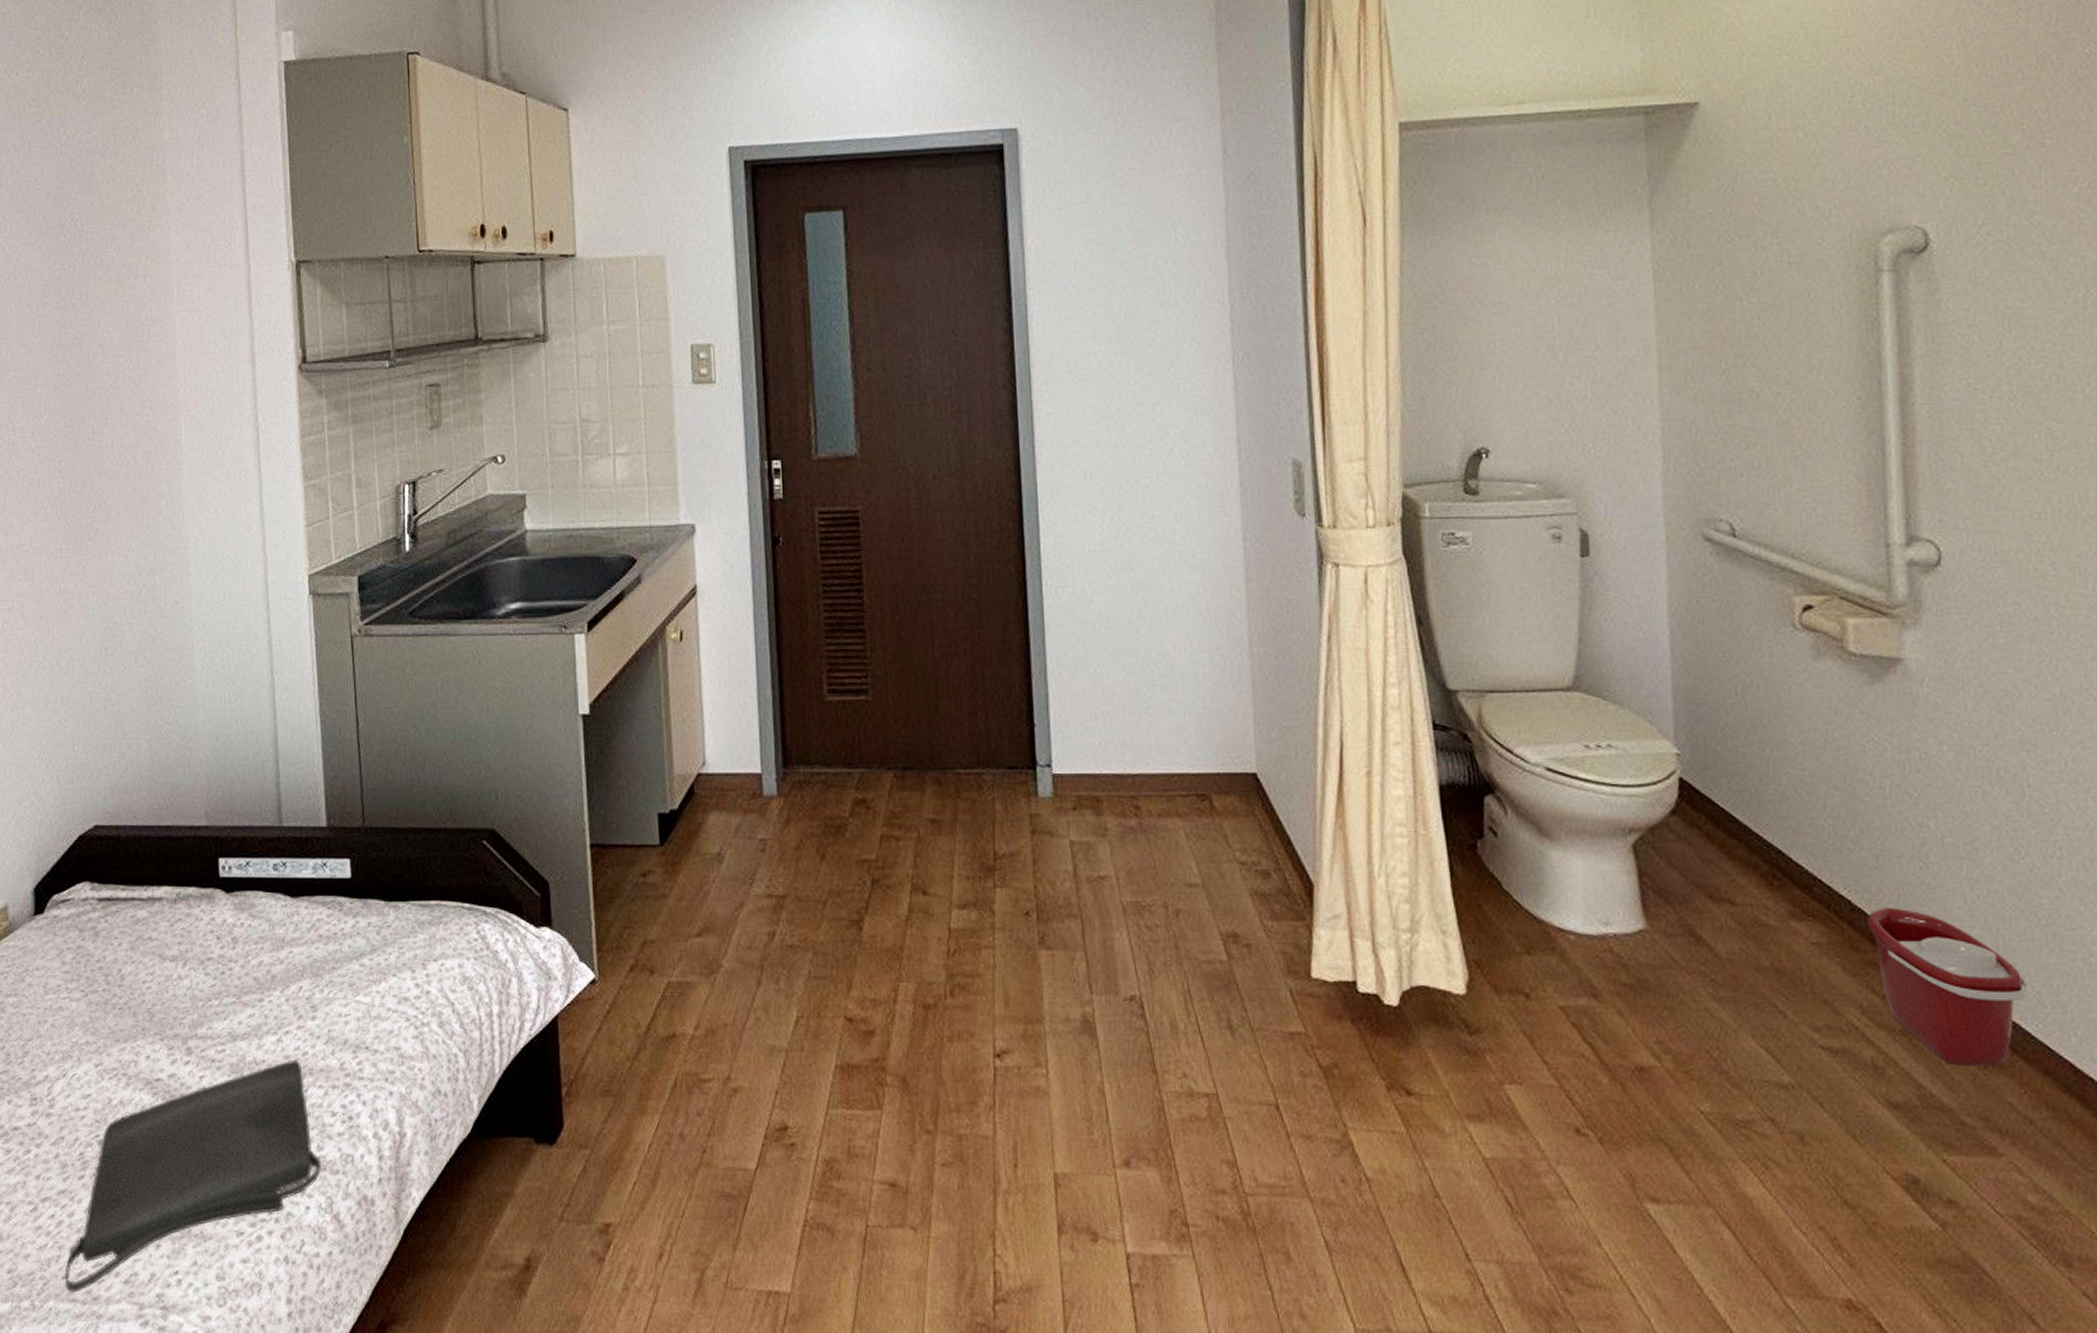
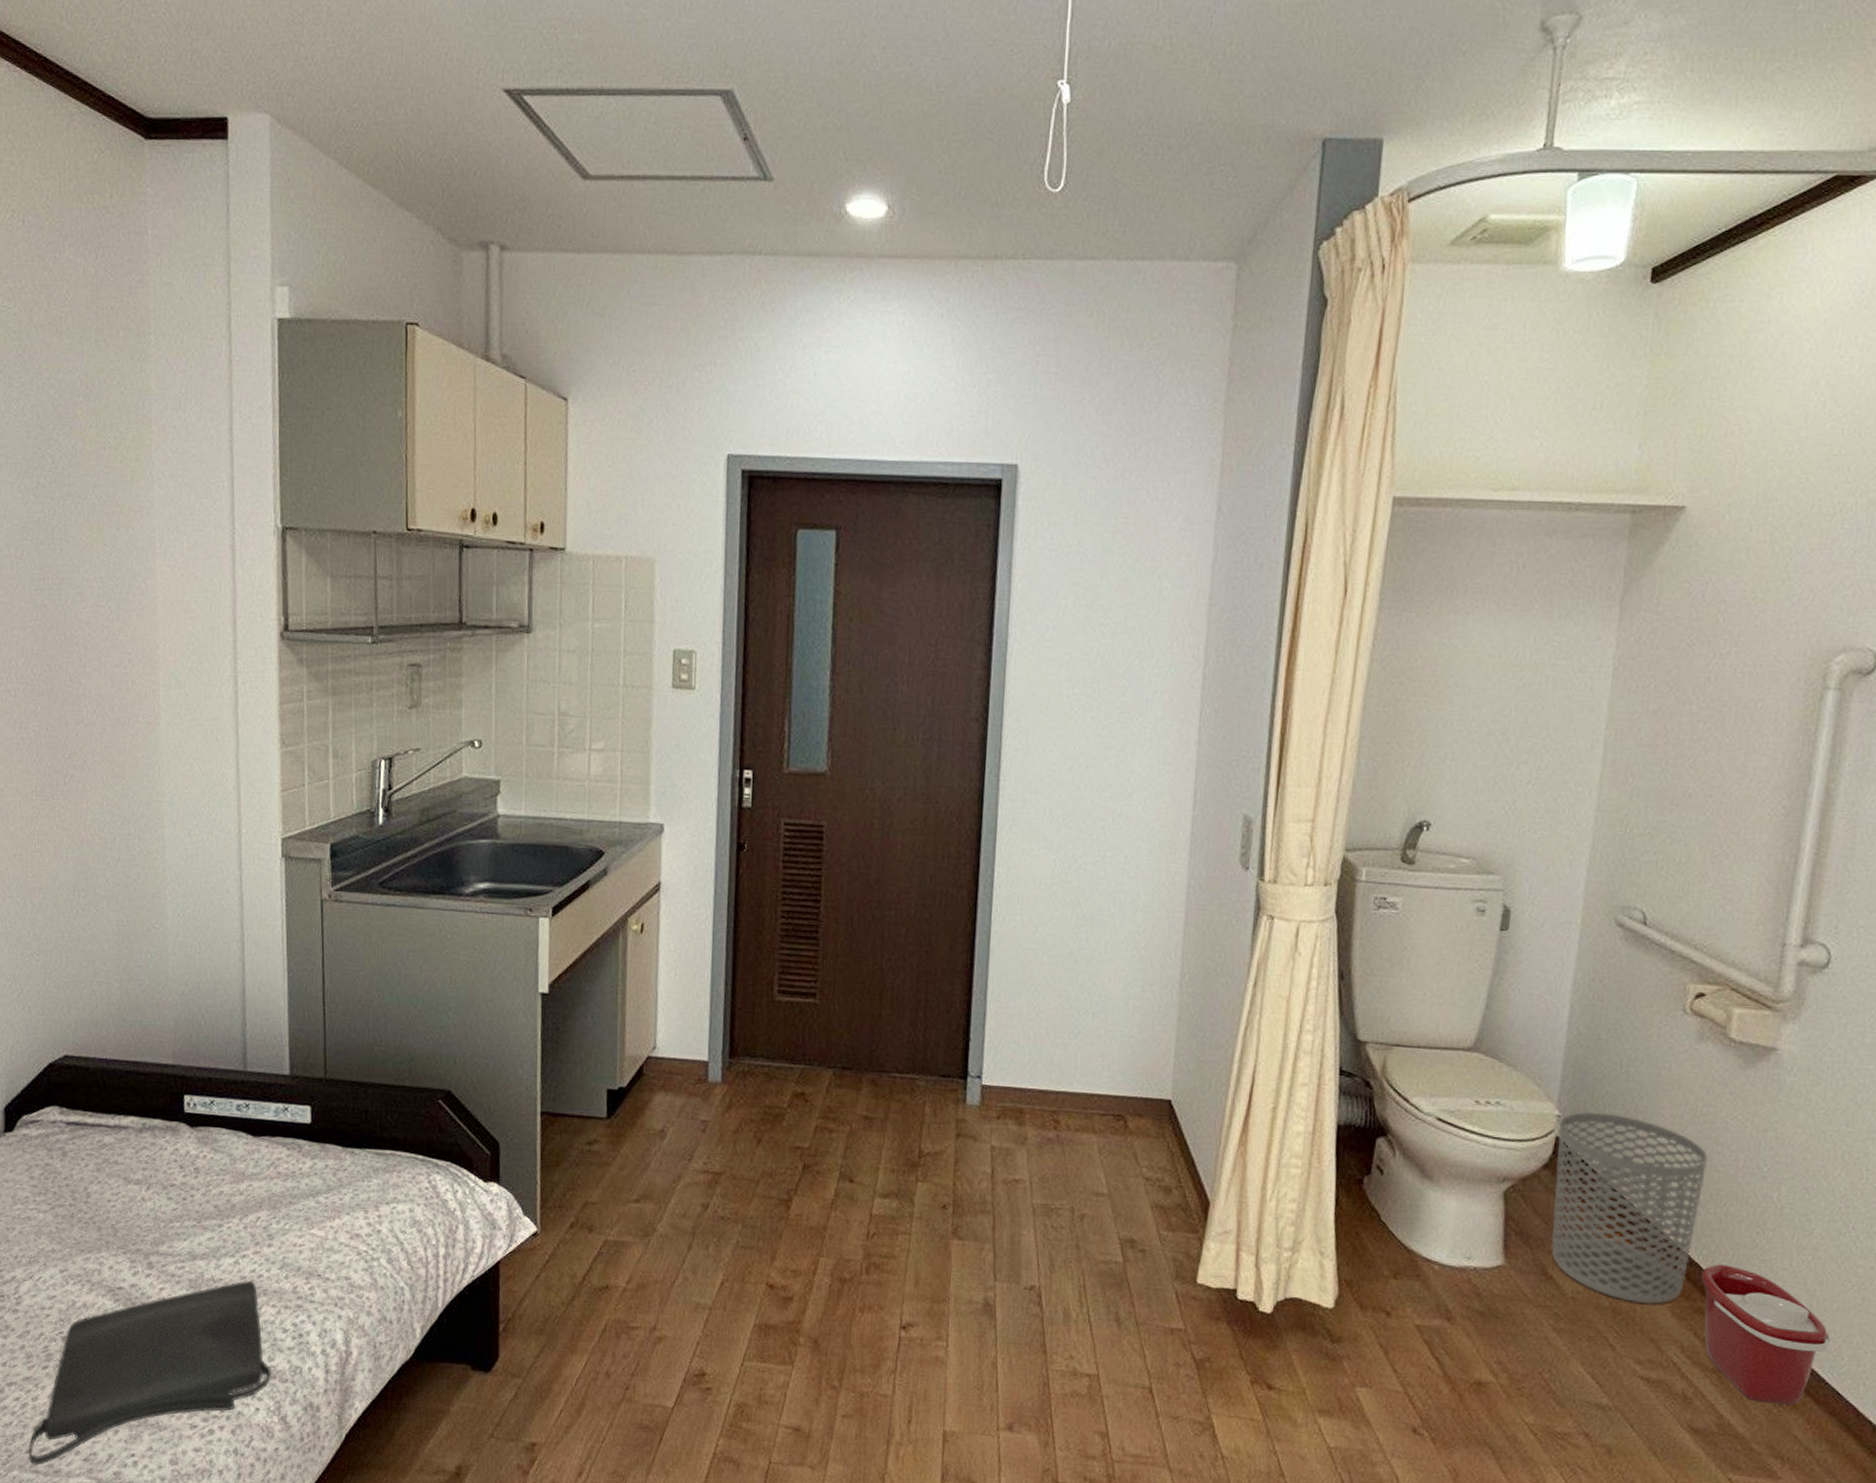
waste bin: none [1680,746,1852,961] -> present [1551,1112,1708,1305]

